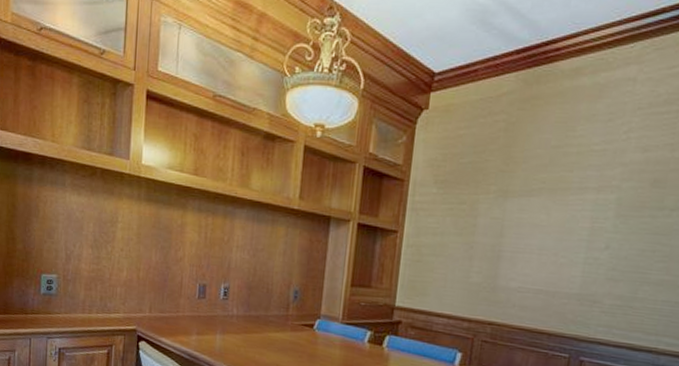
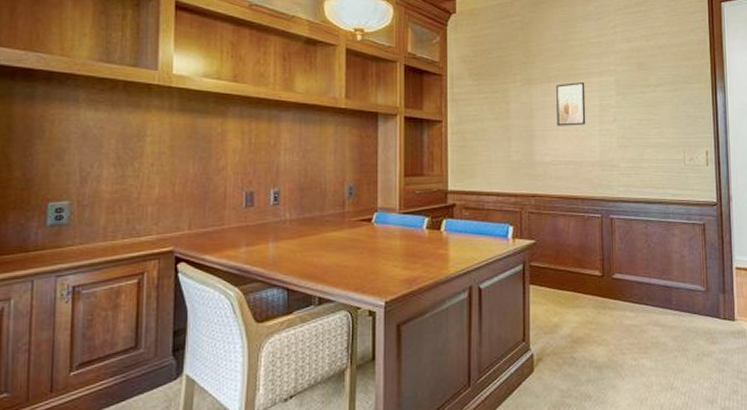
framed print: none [531,197,576,250] -> present [556,81,586,126]

